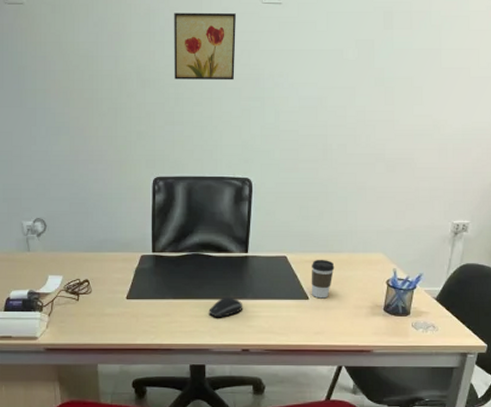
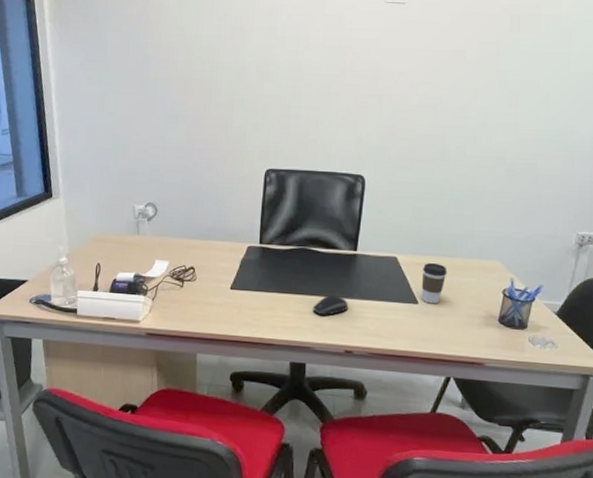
wall art: present [174,12,236,81] -> none [293,9,358,77]

